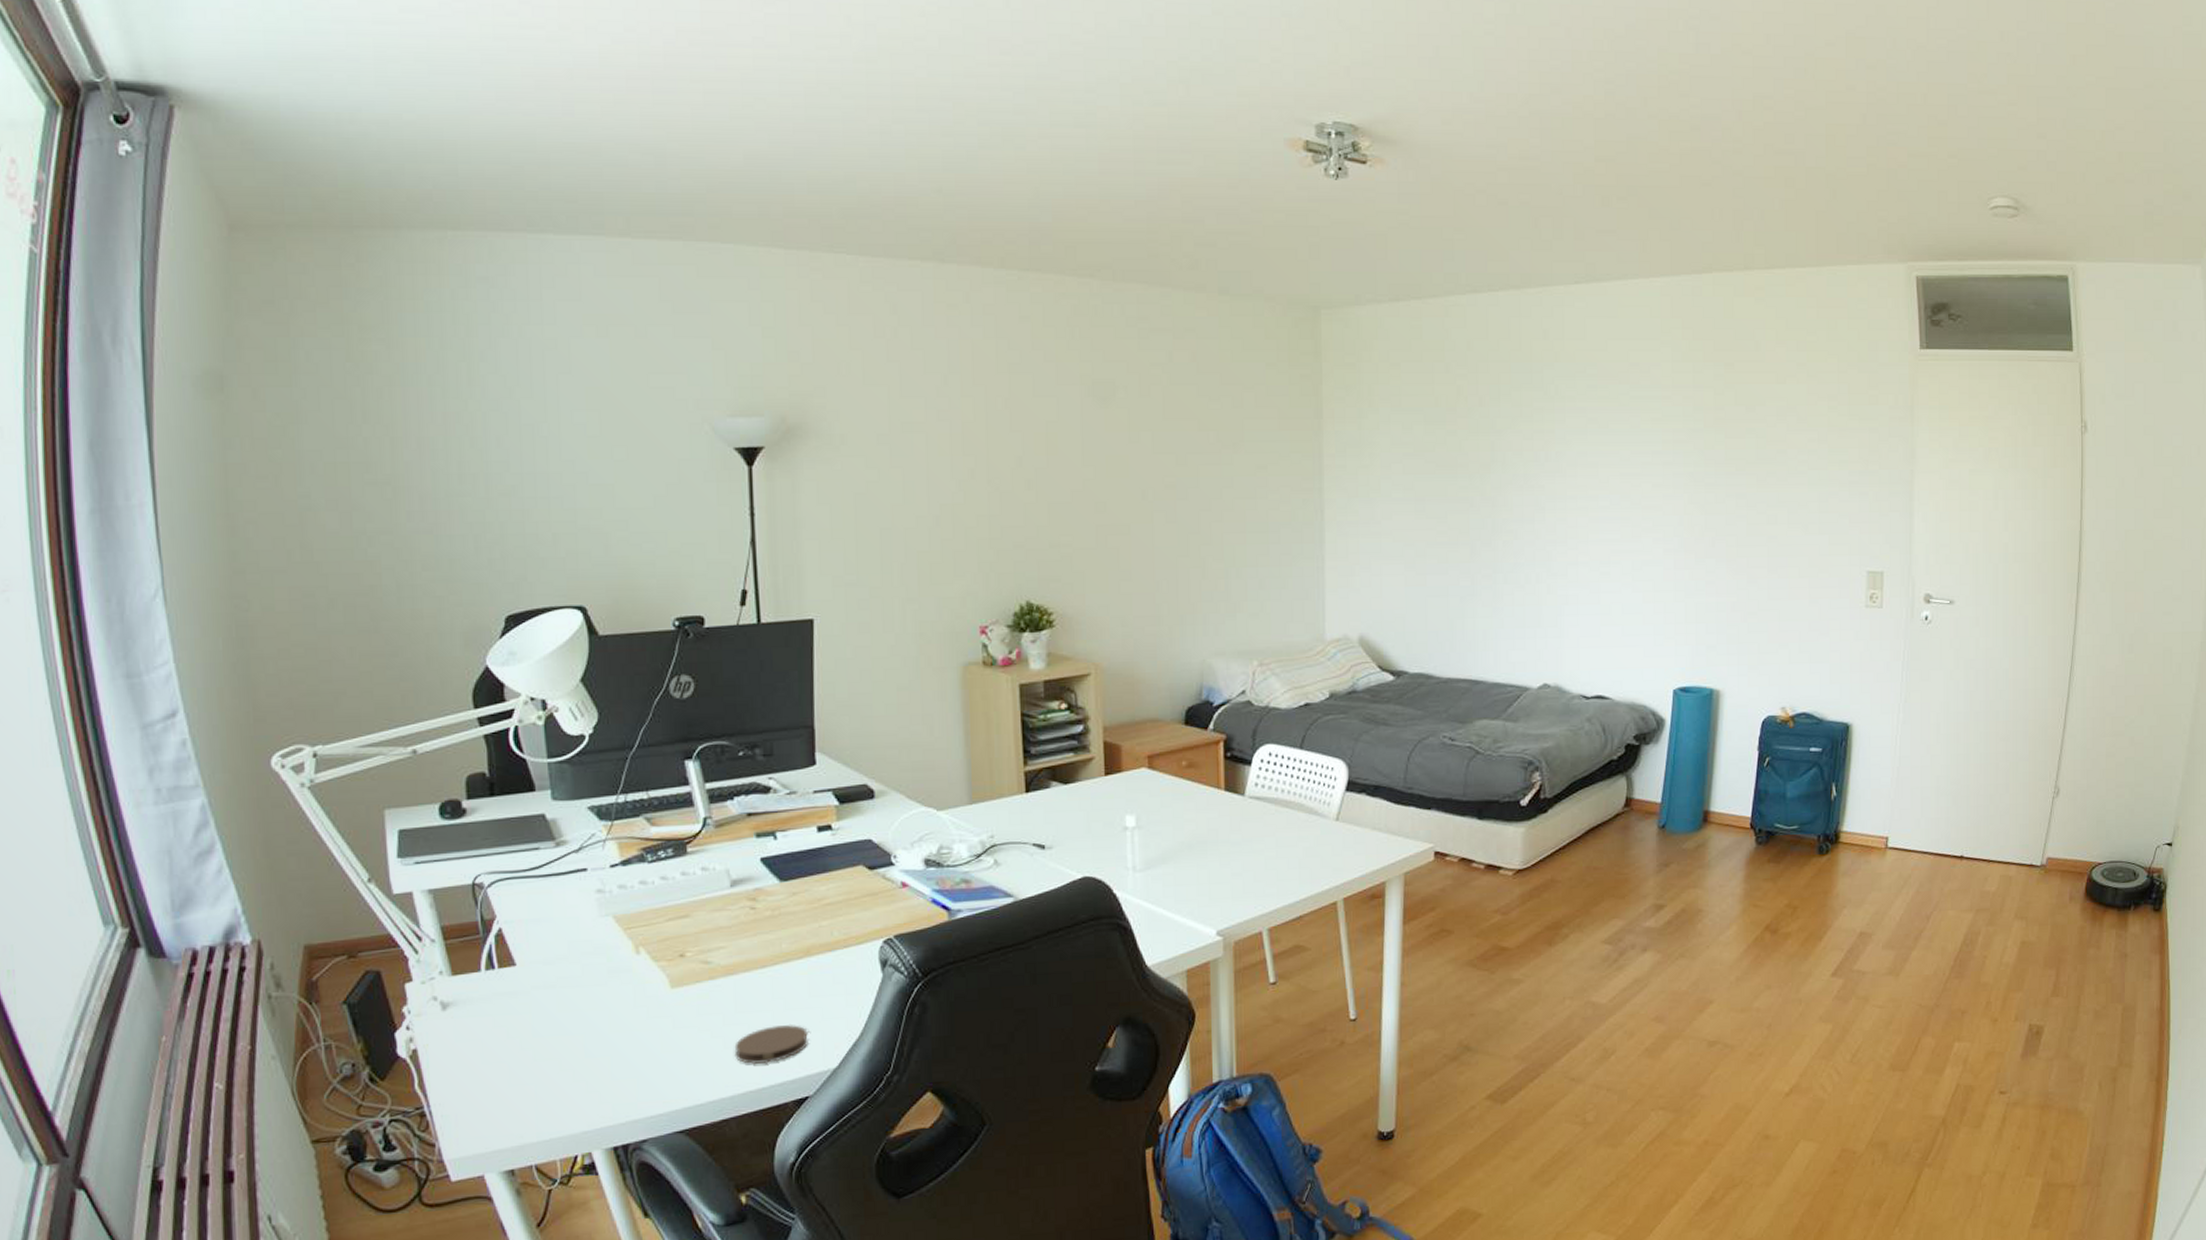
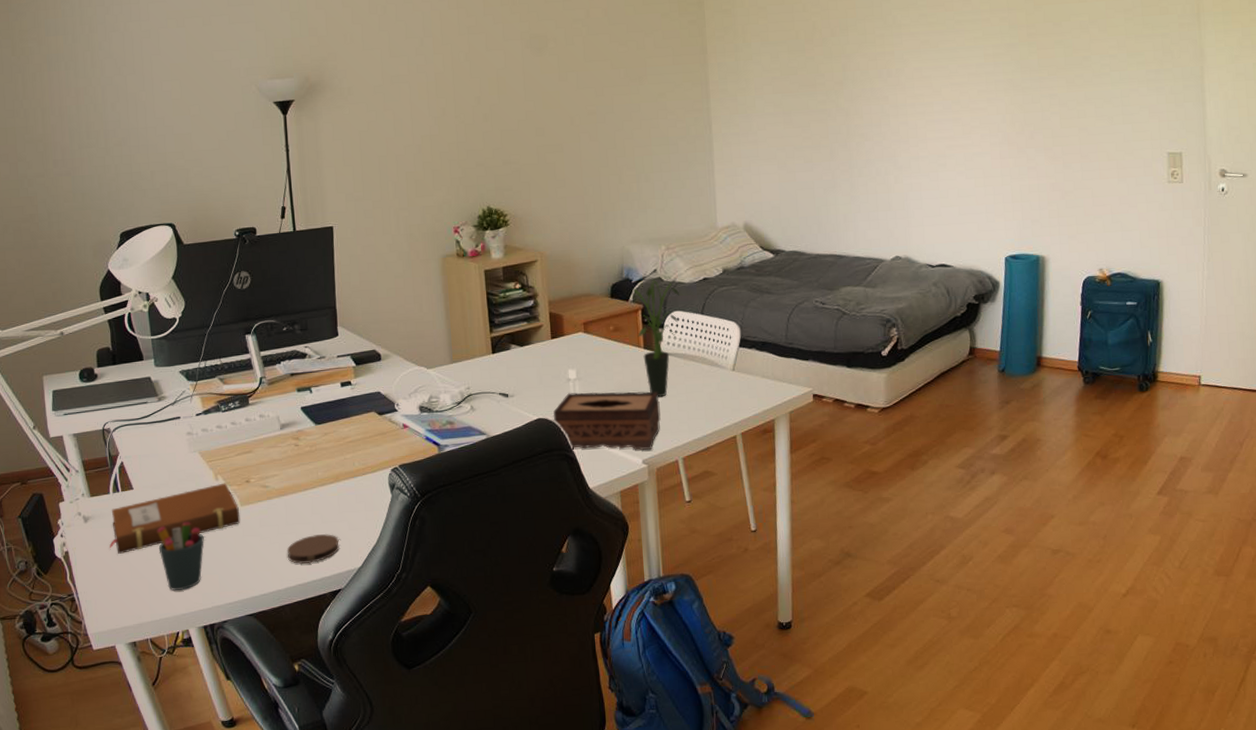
notebook: none [479,957,670,1052] -> present [110,483,241,554]
pen holder: none [549,1009,617,1102] -> present [157,522,204,591]
tissue box: none [1103,844,1242,920] -> present [553,391,661,451]
potted plant: none [1214,702,1273,853] -> present [633,279,679,397]

